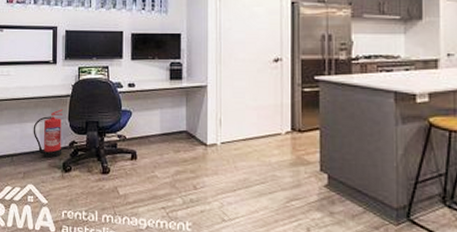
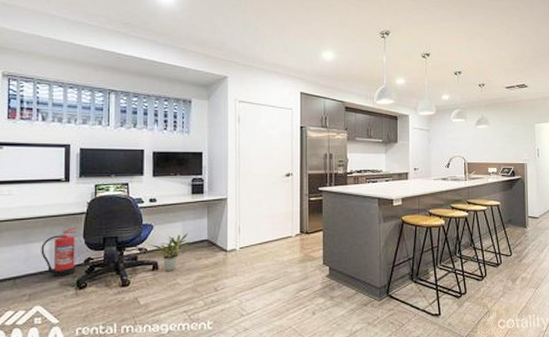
potted plant: none [128,123,173,163] -> present [149,234,194,272]

